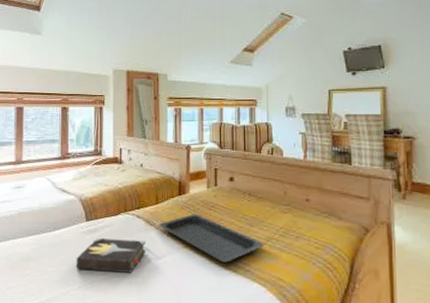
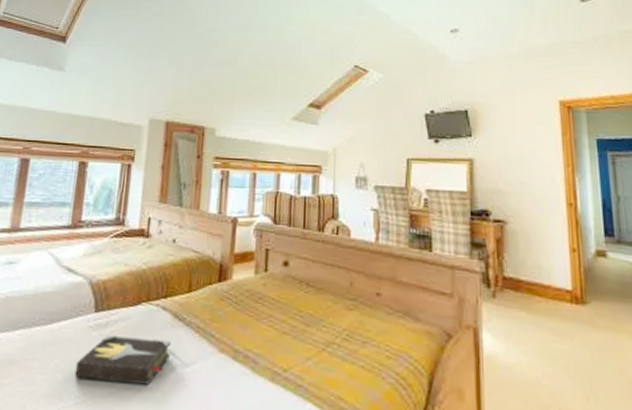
serving tray: present [158,214,265,263] -> none [189,307,324,374]

